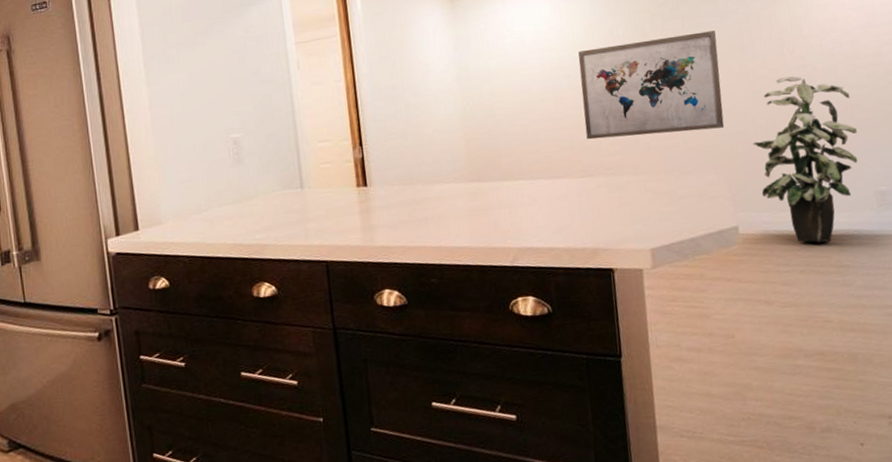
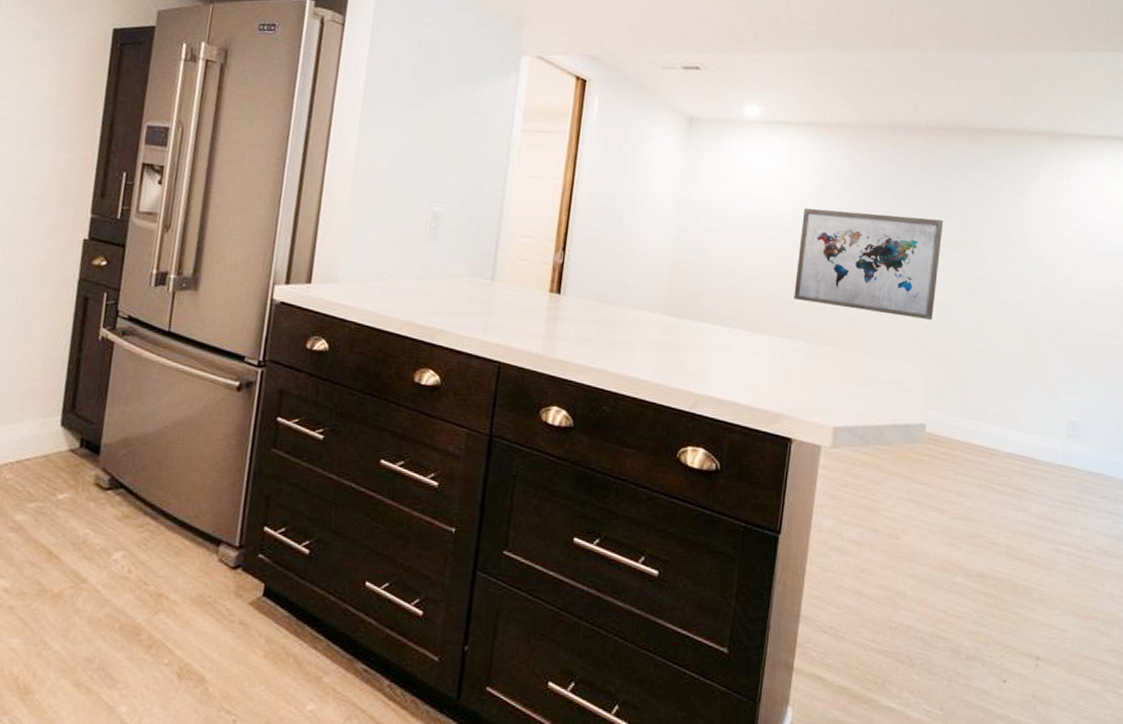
indoor plant: present [752,76,858,243] -> none [955,283,1061,461]

